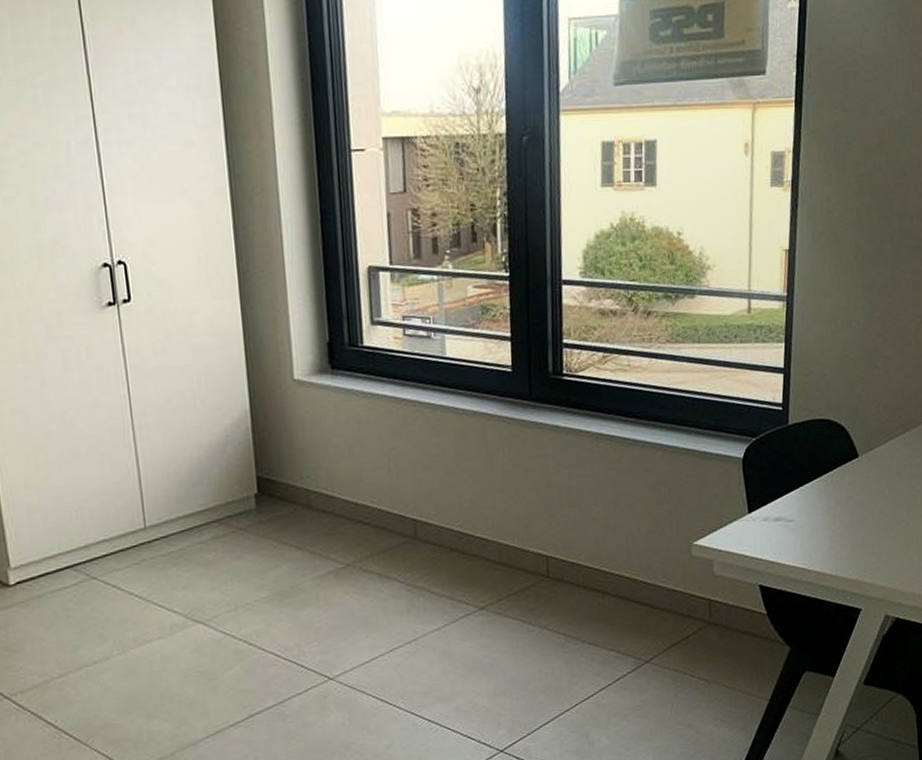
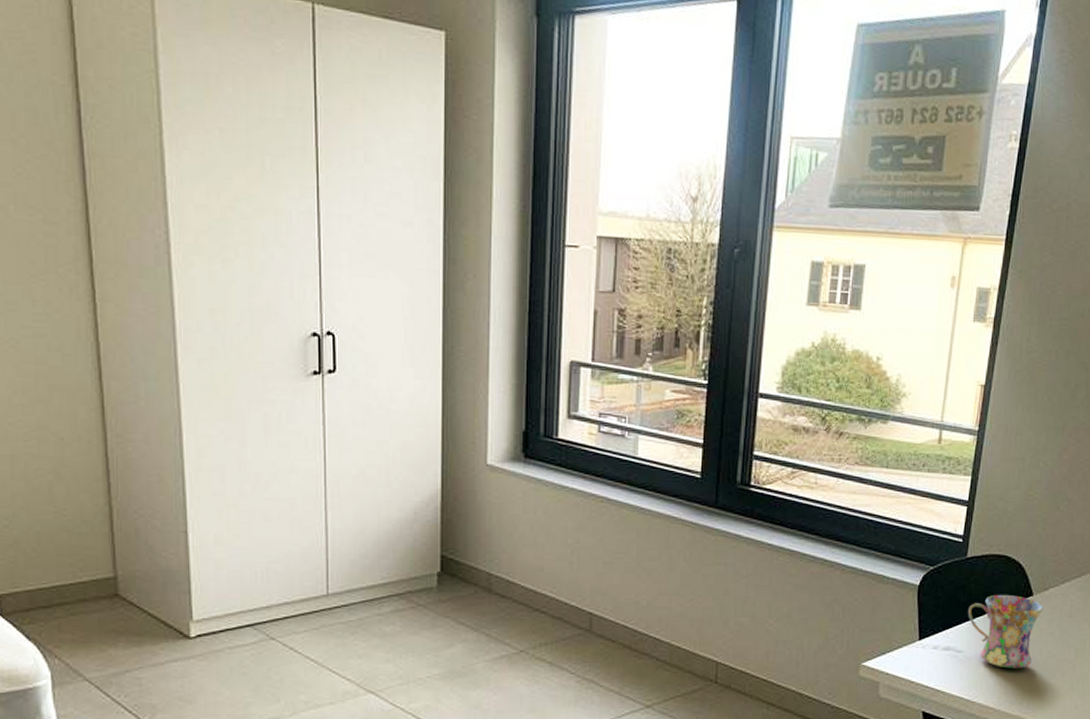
mug: none [794,458,870,533] -> present [967,595,1043,669]

